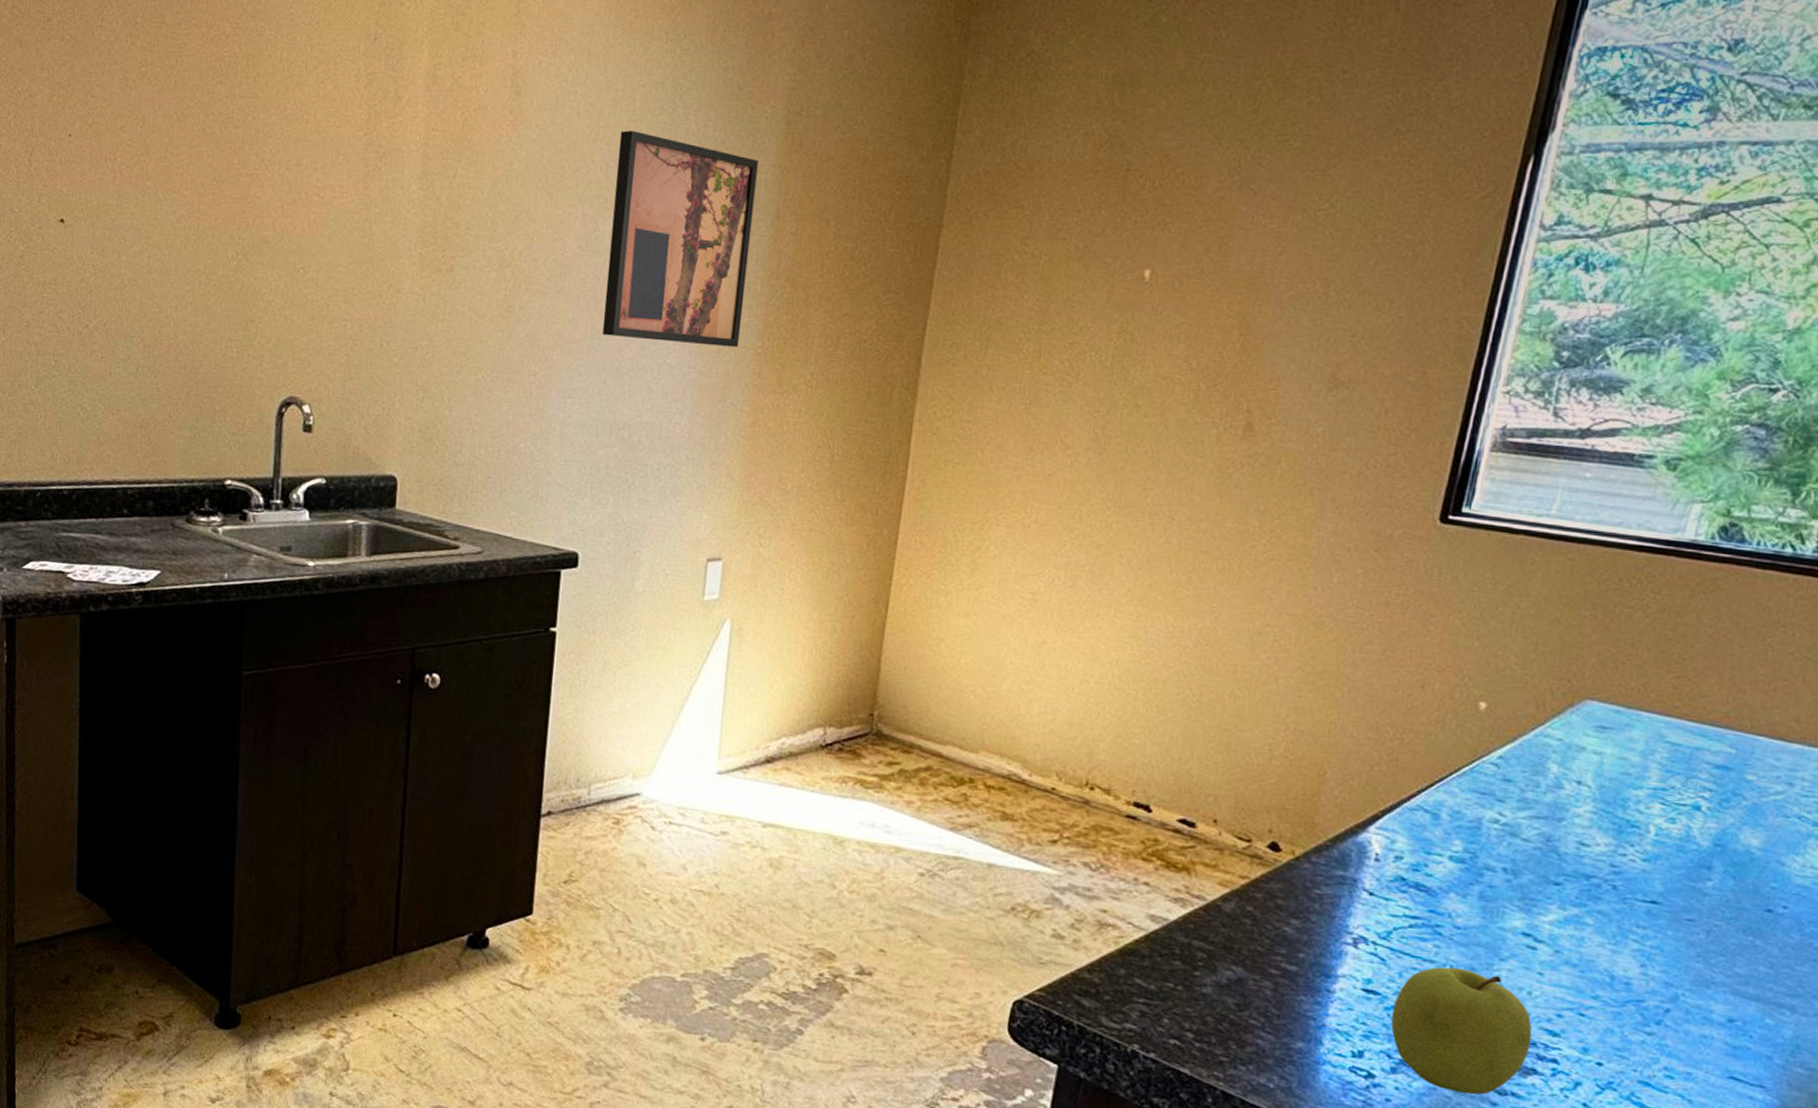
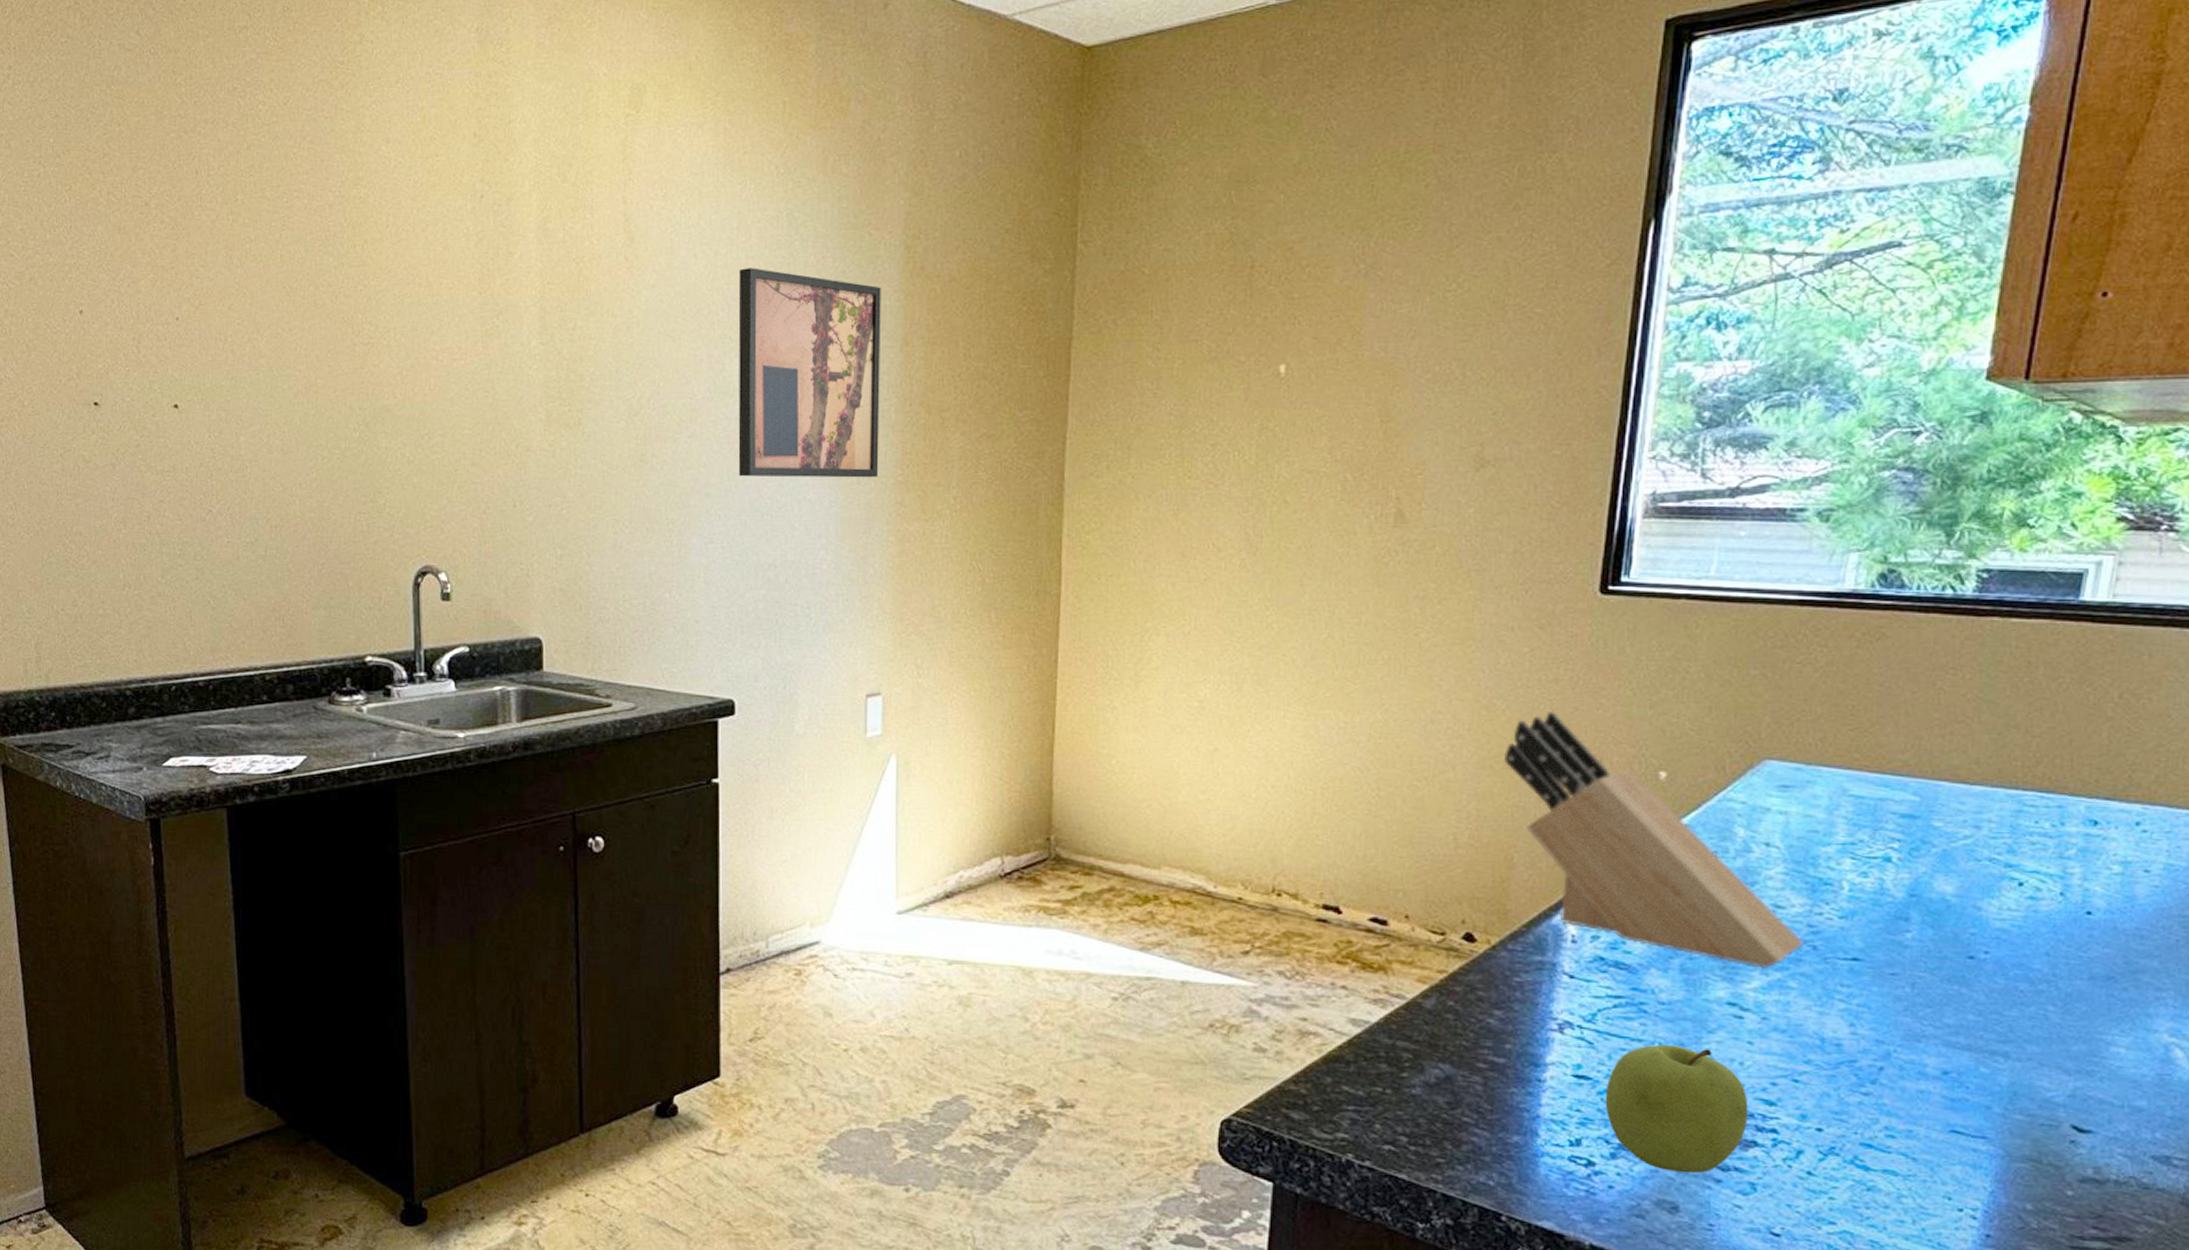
knife block: none [1327,633,1605,903] -> present [1504,710,1804,969]

